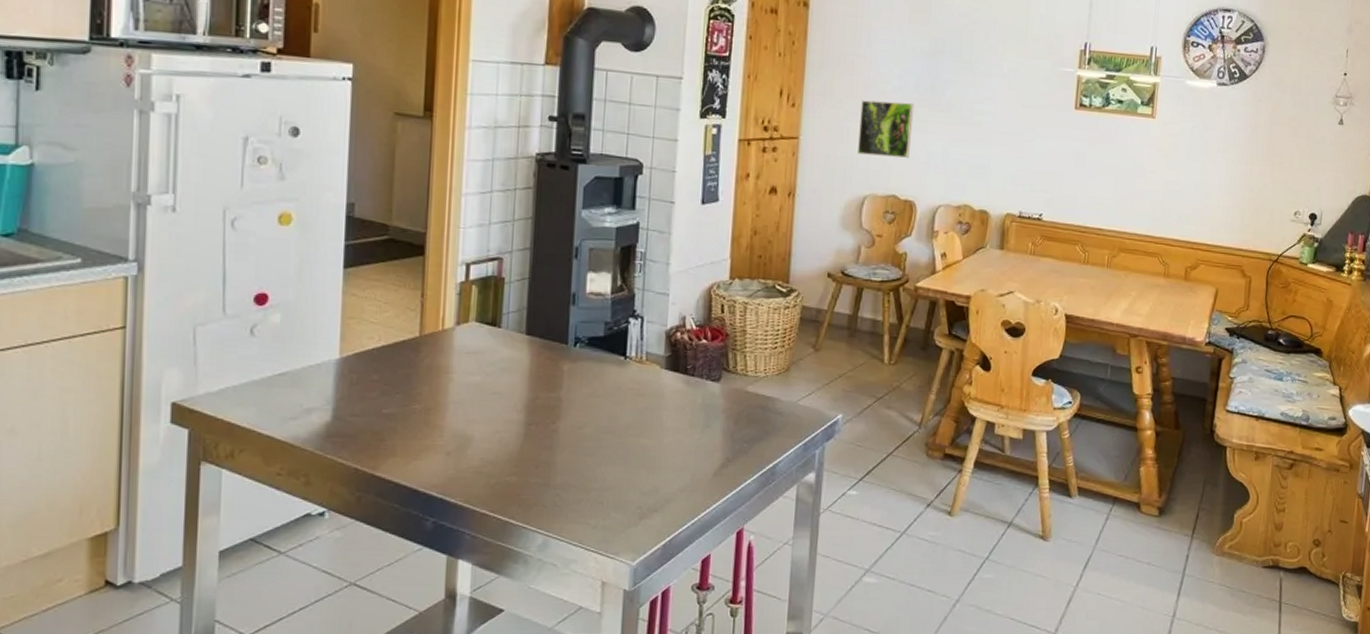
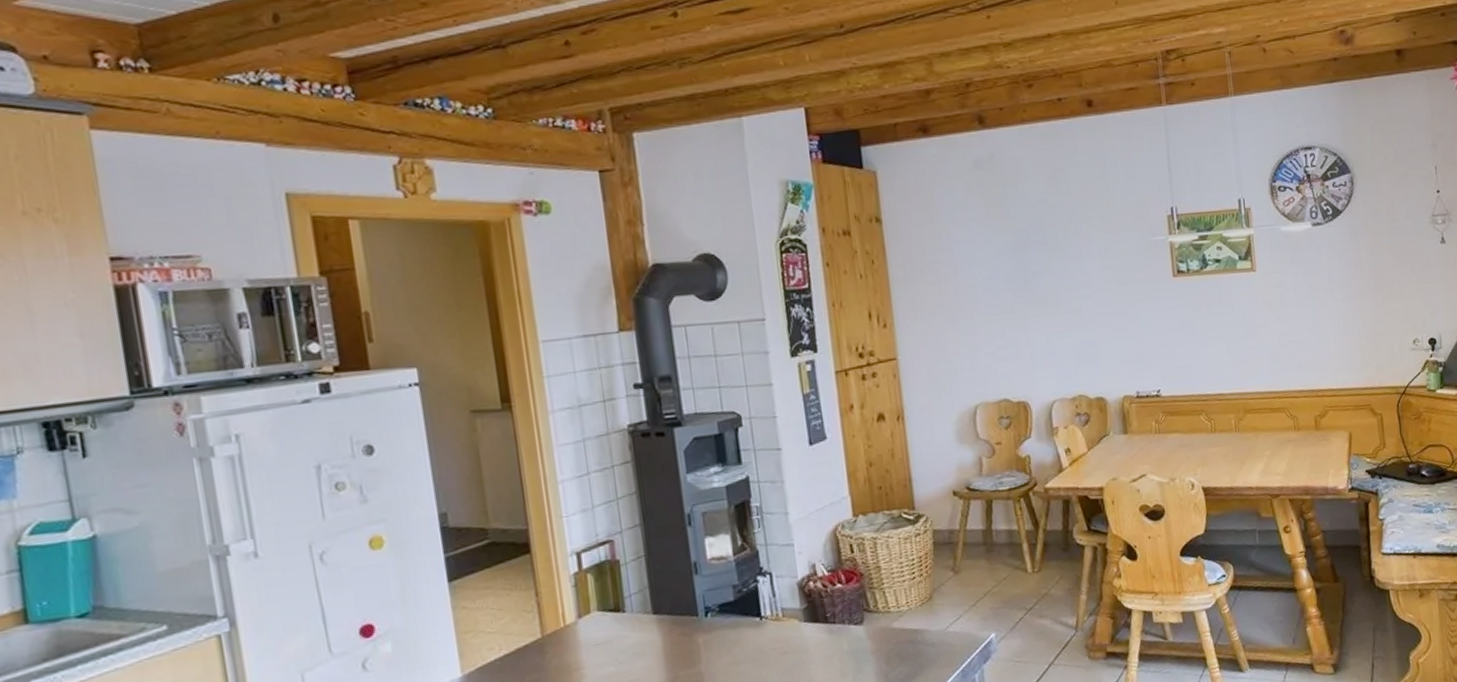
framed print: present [858,100,914,158] -> none [954,301,1014,364]

